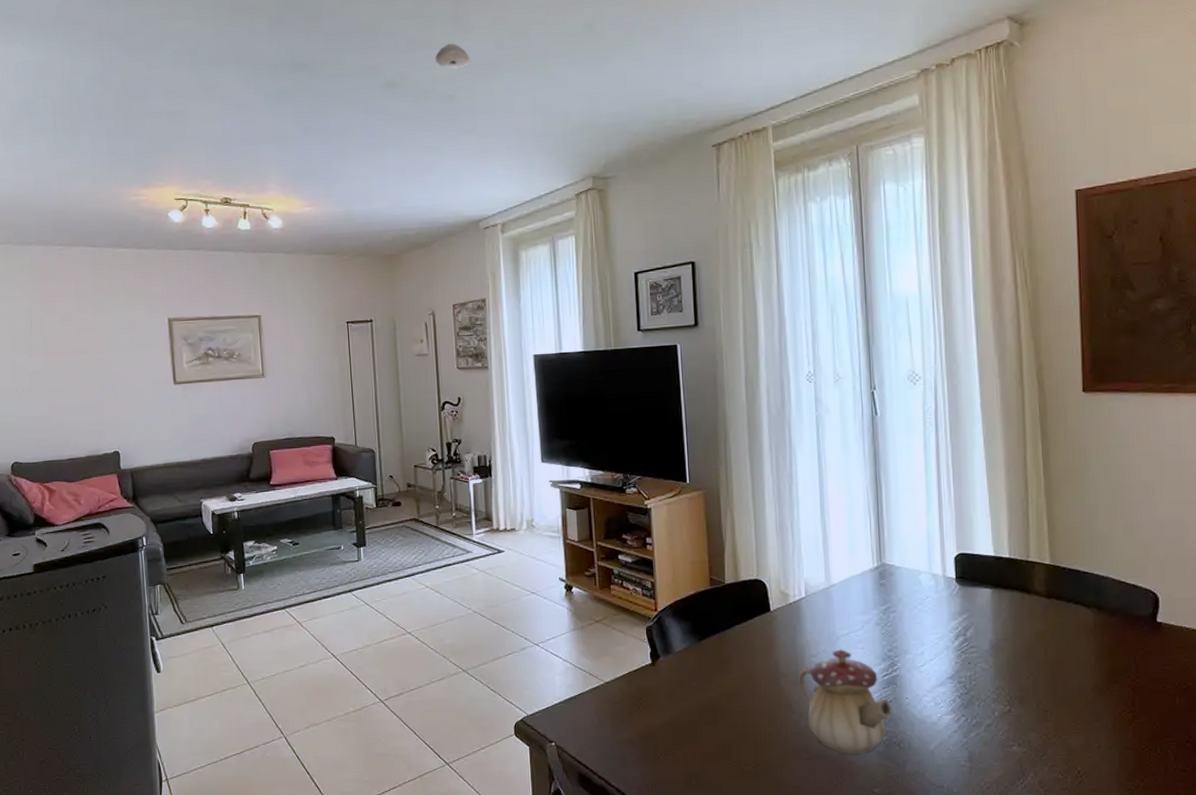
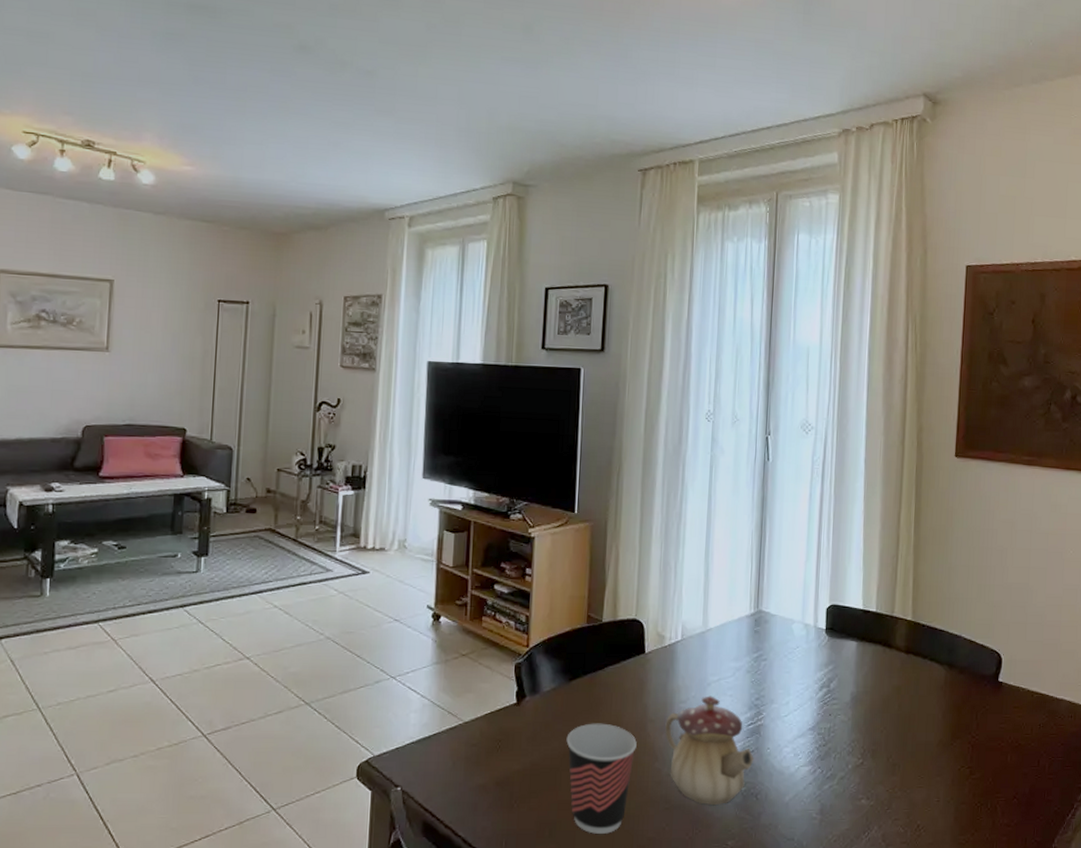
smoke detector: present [434,43,470,69] -> none [357,16,396,45]
cup: none [702,679,772,783] -> present [566,723,637,834]

